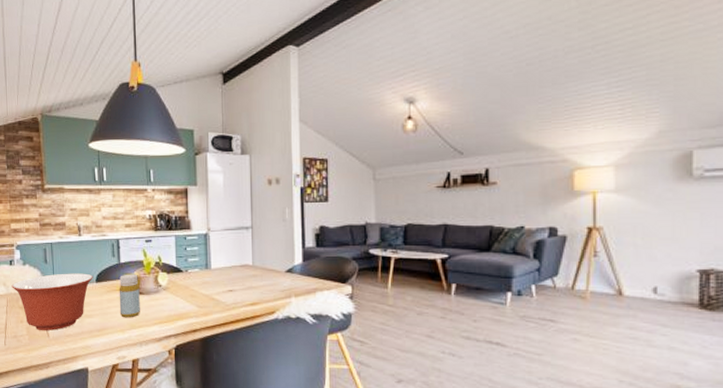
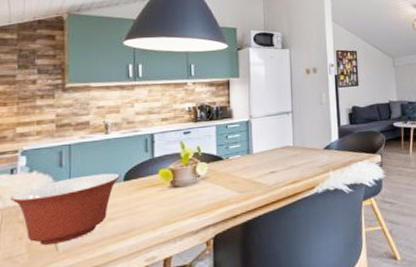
bottle: present [119,274,140,318] -> none [151,167,175,215]

